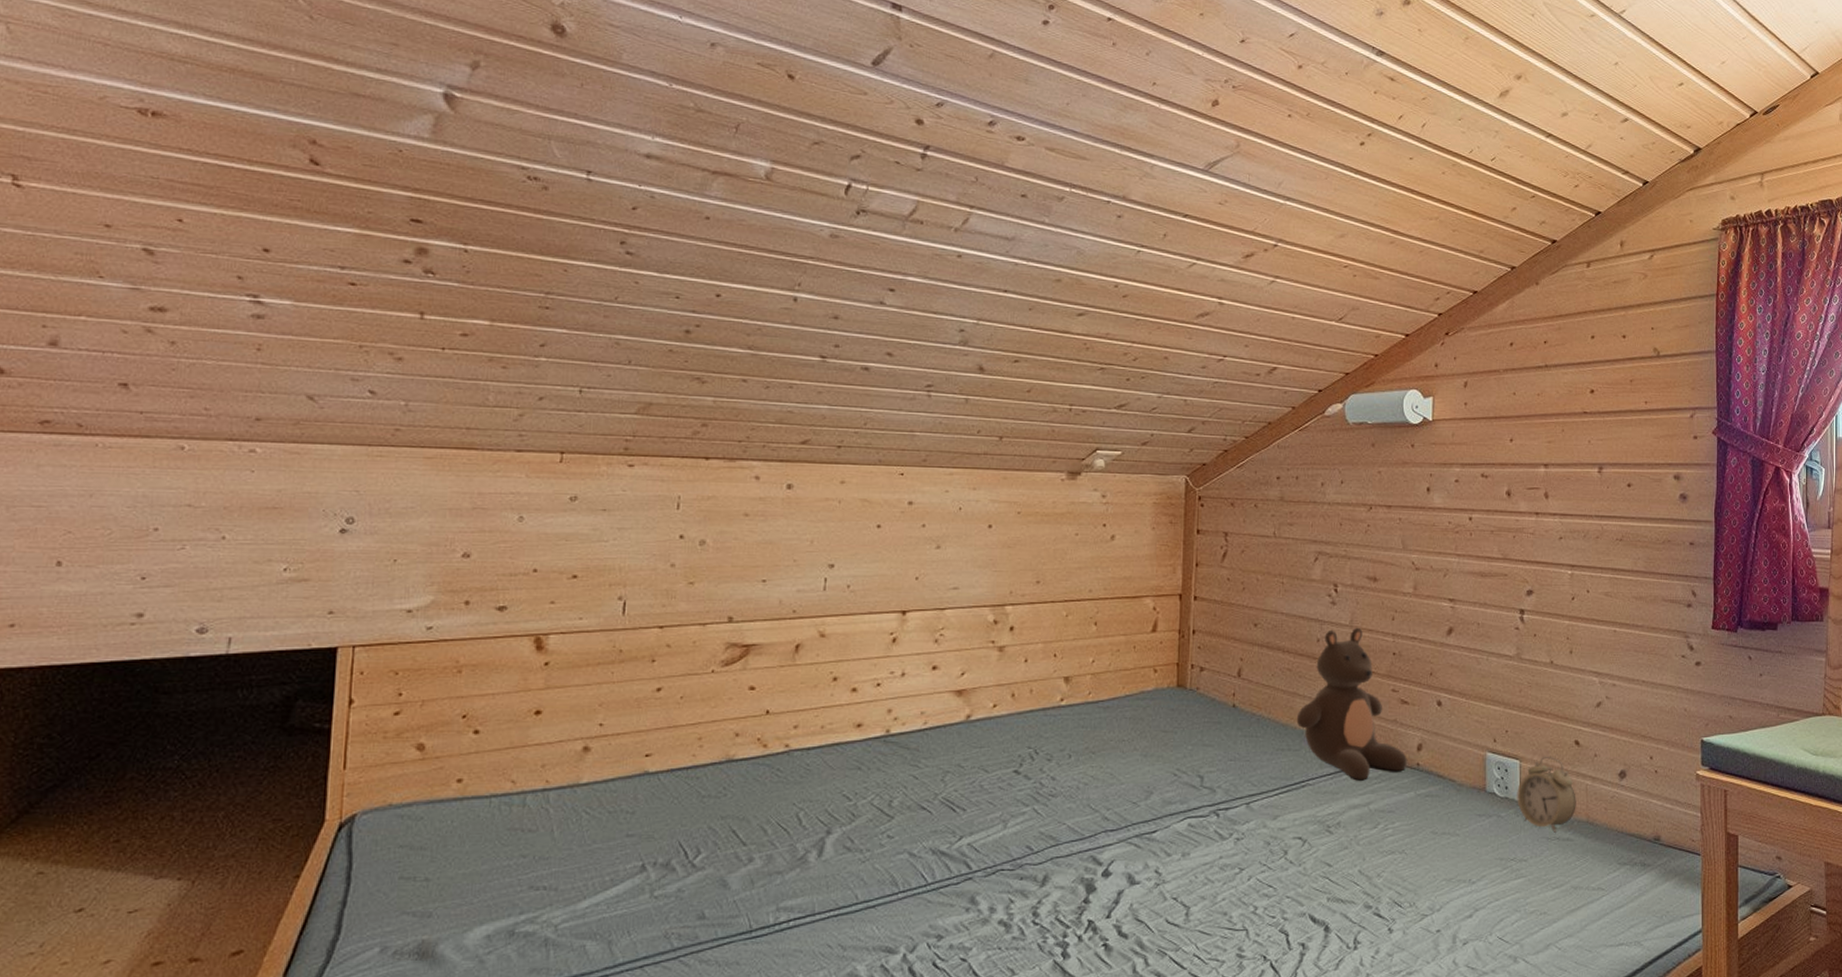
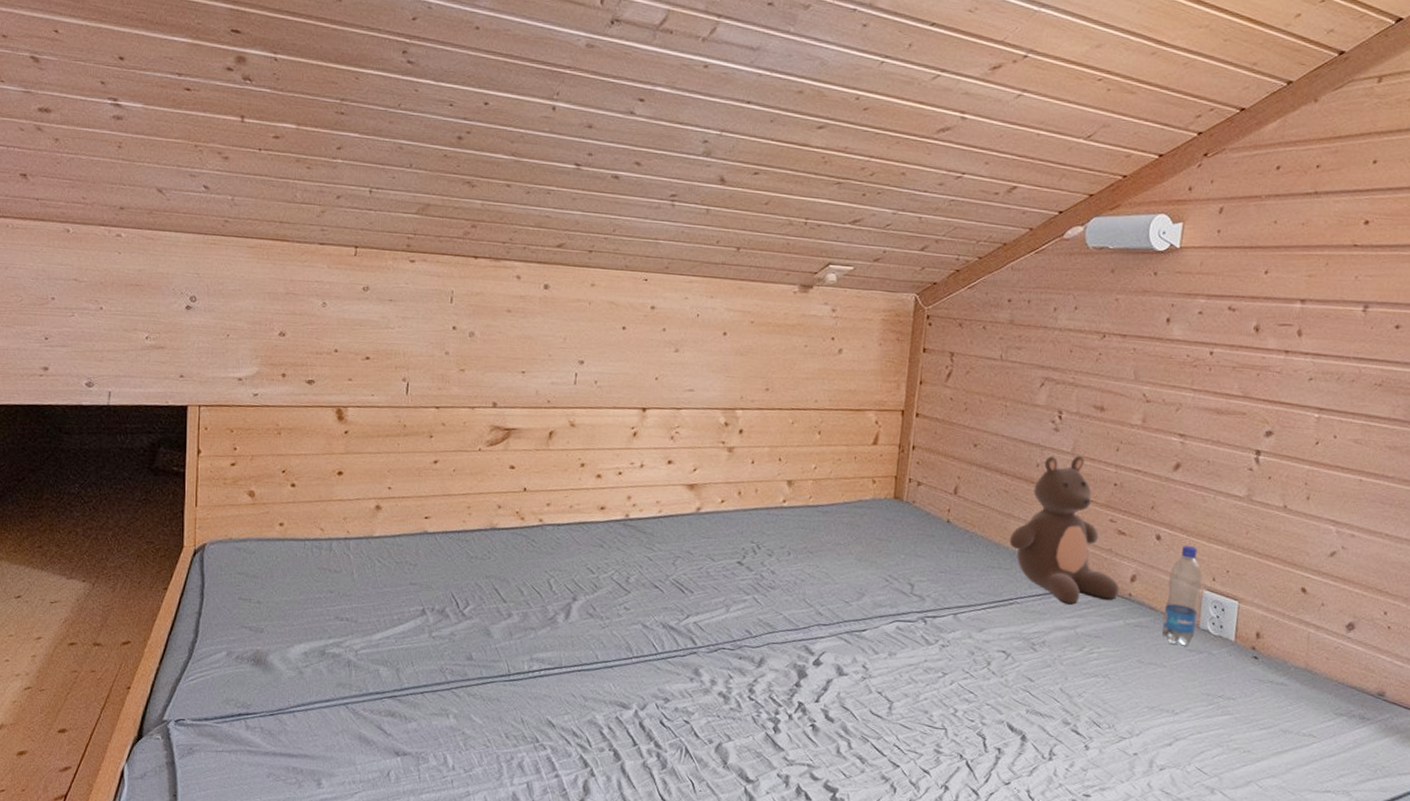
bottle: none [1451,708,1484,812] -> present [1162,545,1203,646]
alarm clock: present [1517,756,1576,833] -> none [1231,599,1296,676]

